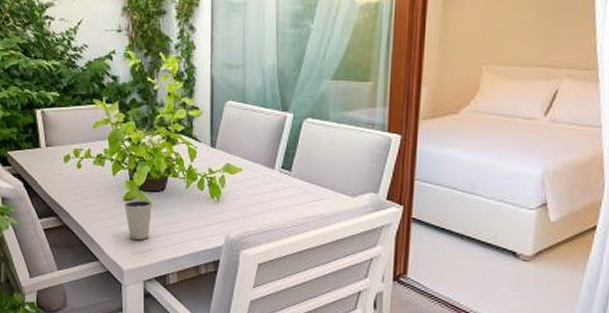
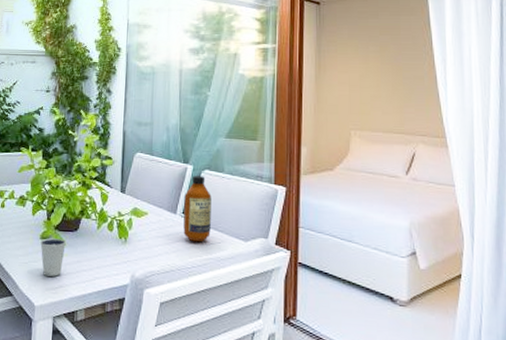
bottle: none [283,125,315,199] -> present [183,175,211,242]

